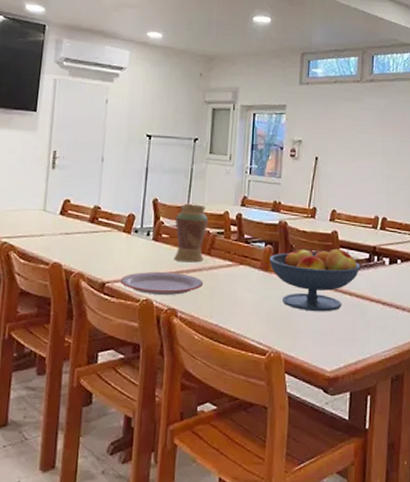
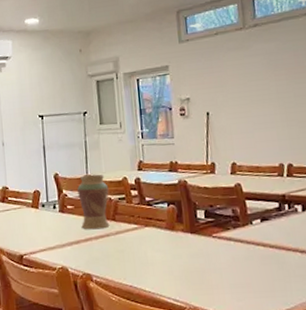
plate: present [120,271,203,296] -> none [35,240,112,263]
fruit bowl: present [269,247,361,312] -> none [174,201,271,266]

